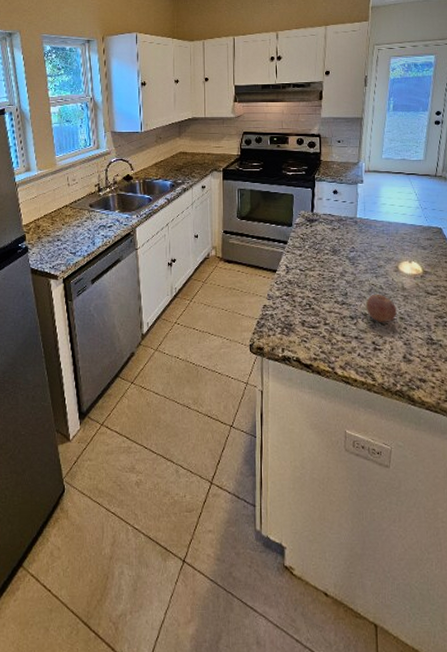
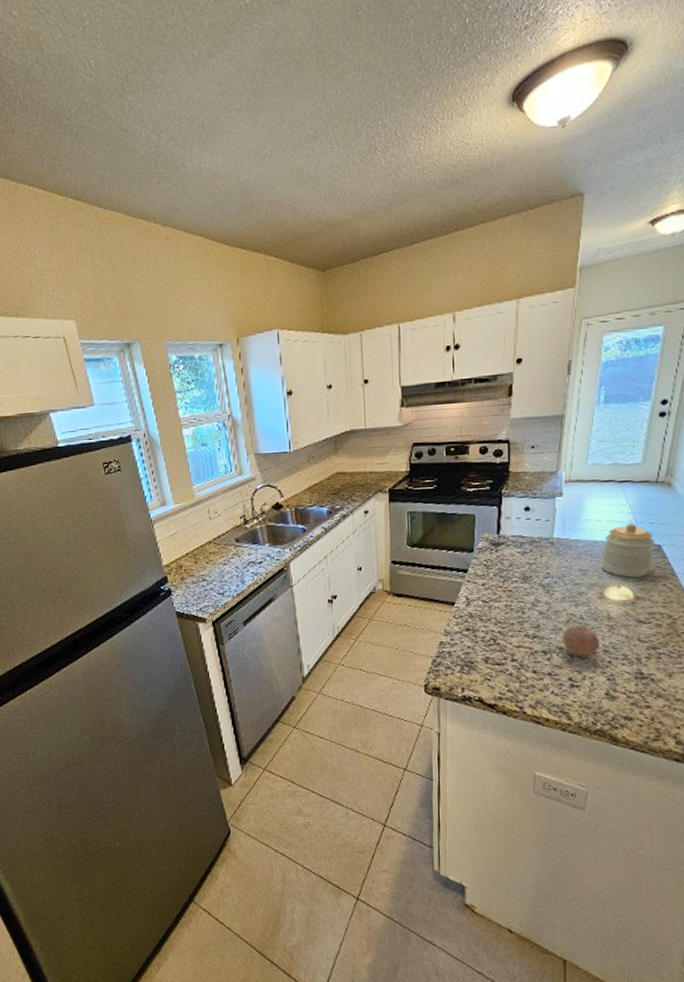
jar: none [396,209,437,254] -> present [602,523,655,578]

